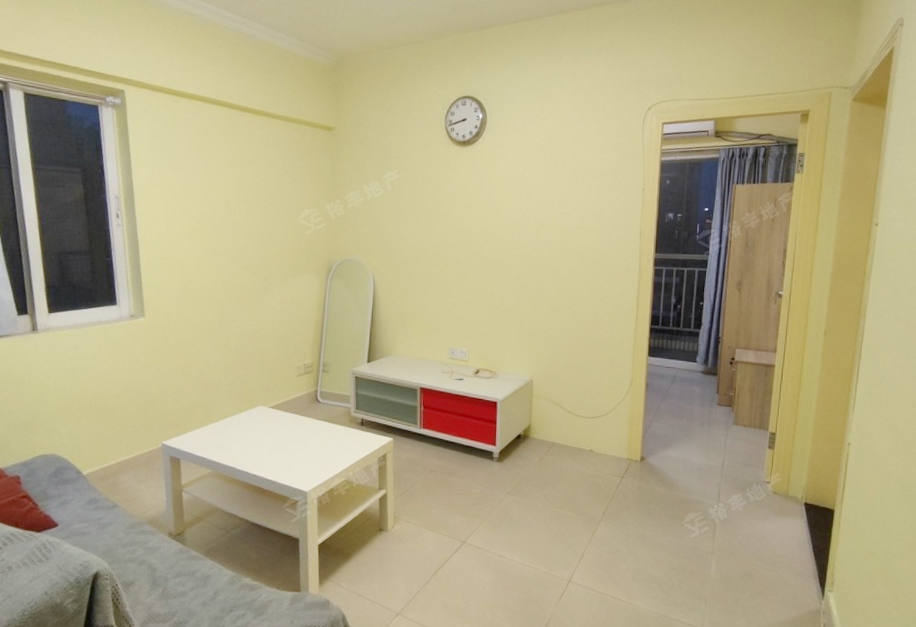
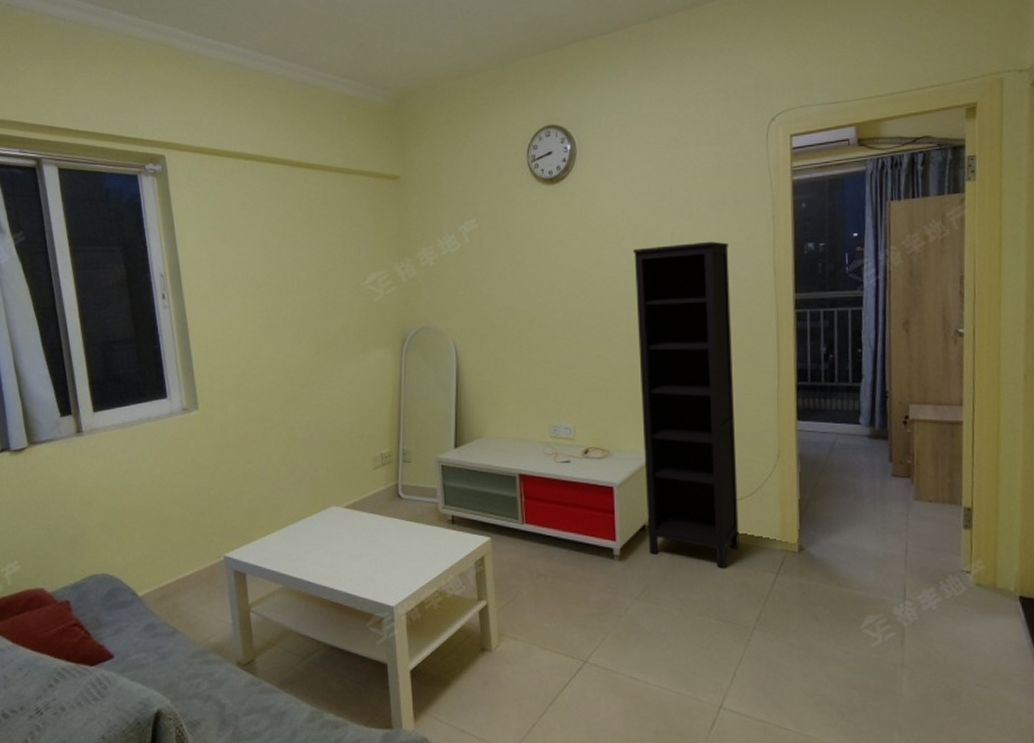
bookcase: none [522,205,605,471] -> present [633,241,740,568]

